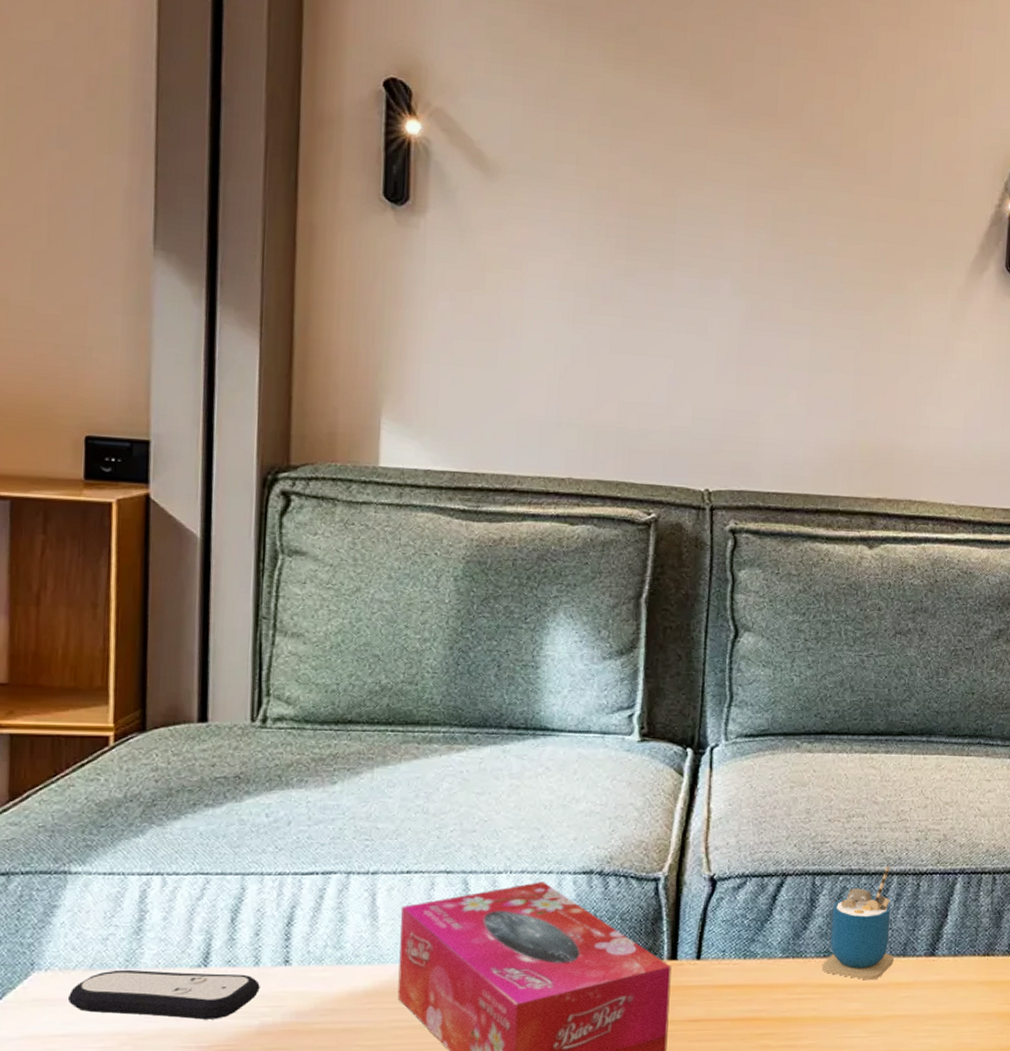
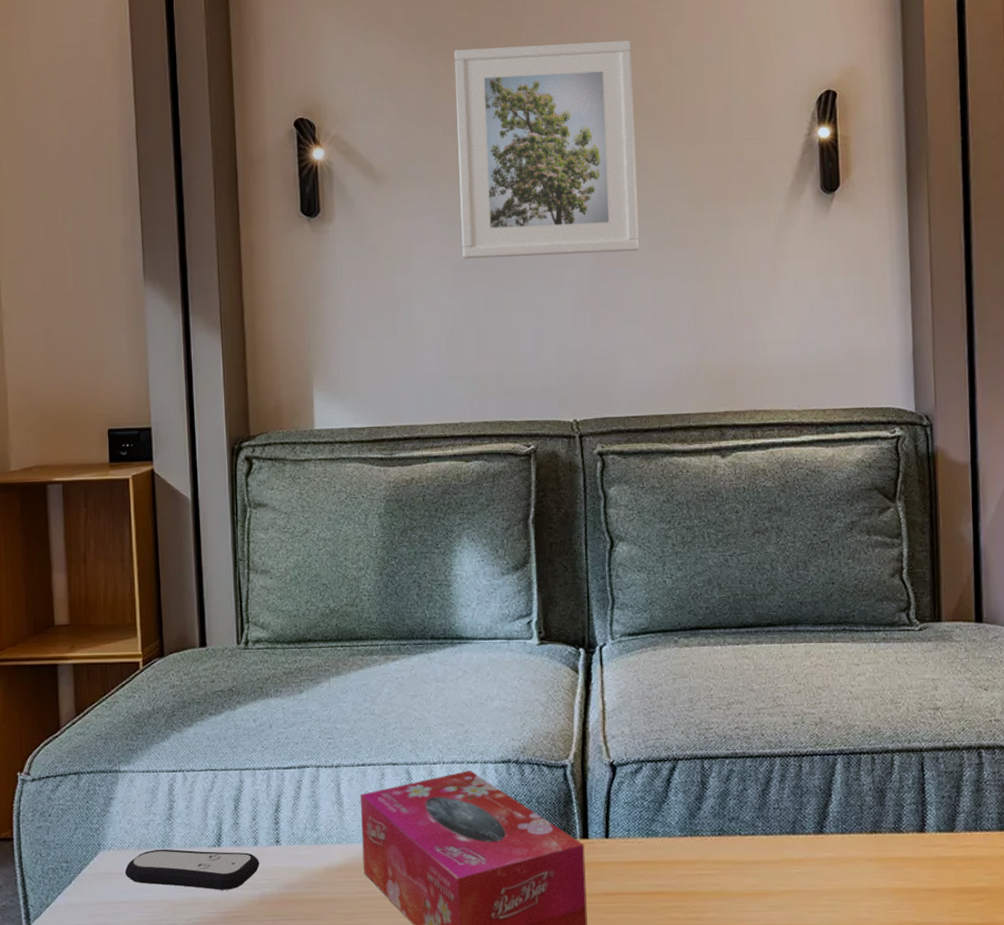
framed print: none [589,32,815,306] -> present [454,40,639,259]
cup: present [822,866,894,980] -> none [718,749,785,857]

